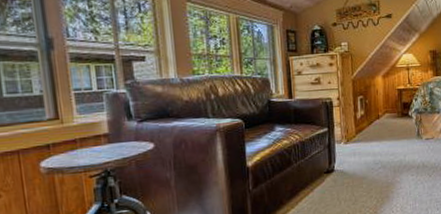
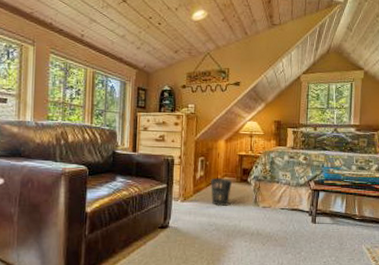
wastebasket: none [371,115,394,144] -> present [210,178,232,206]

